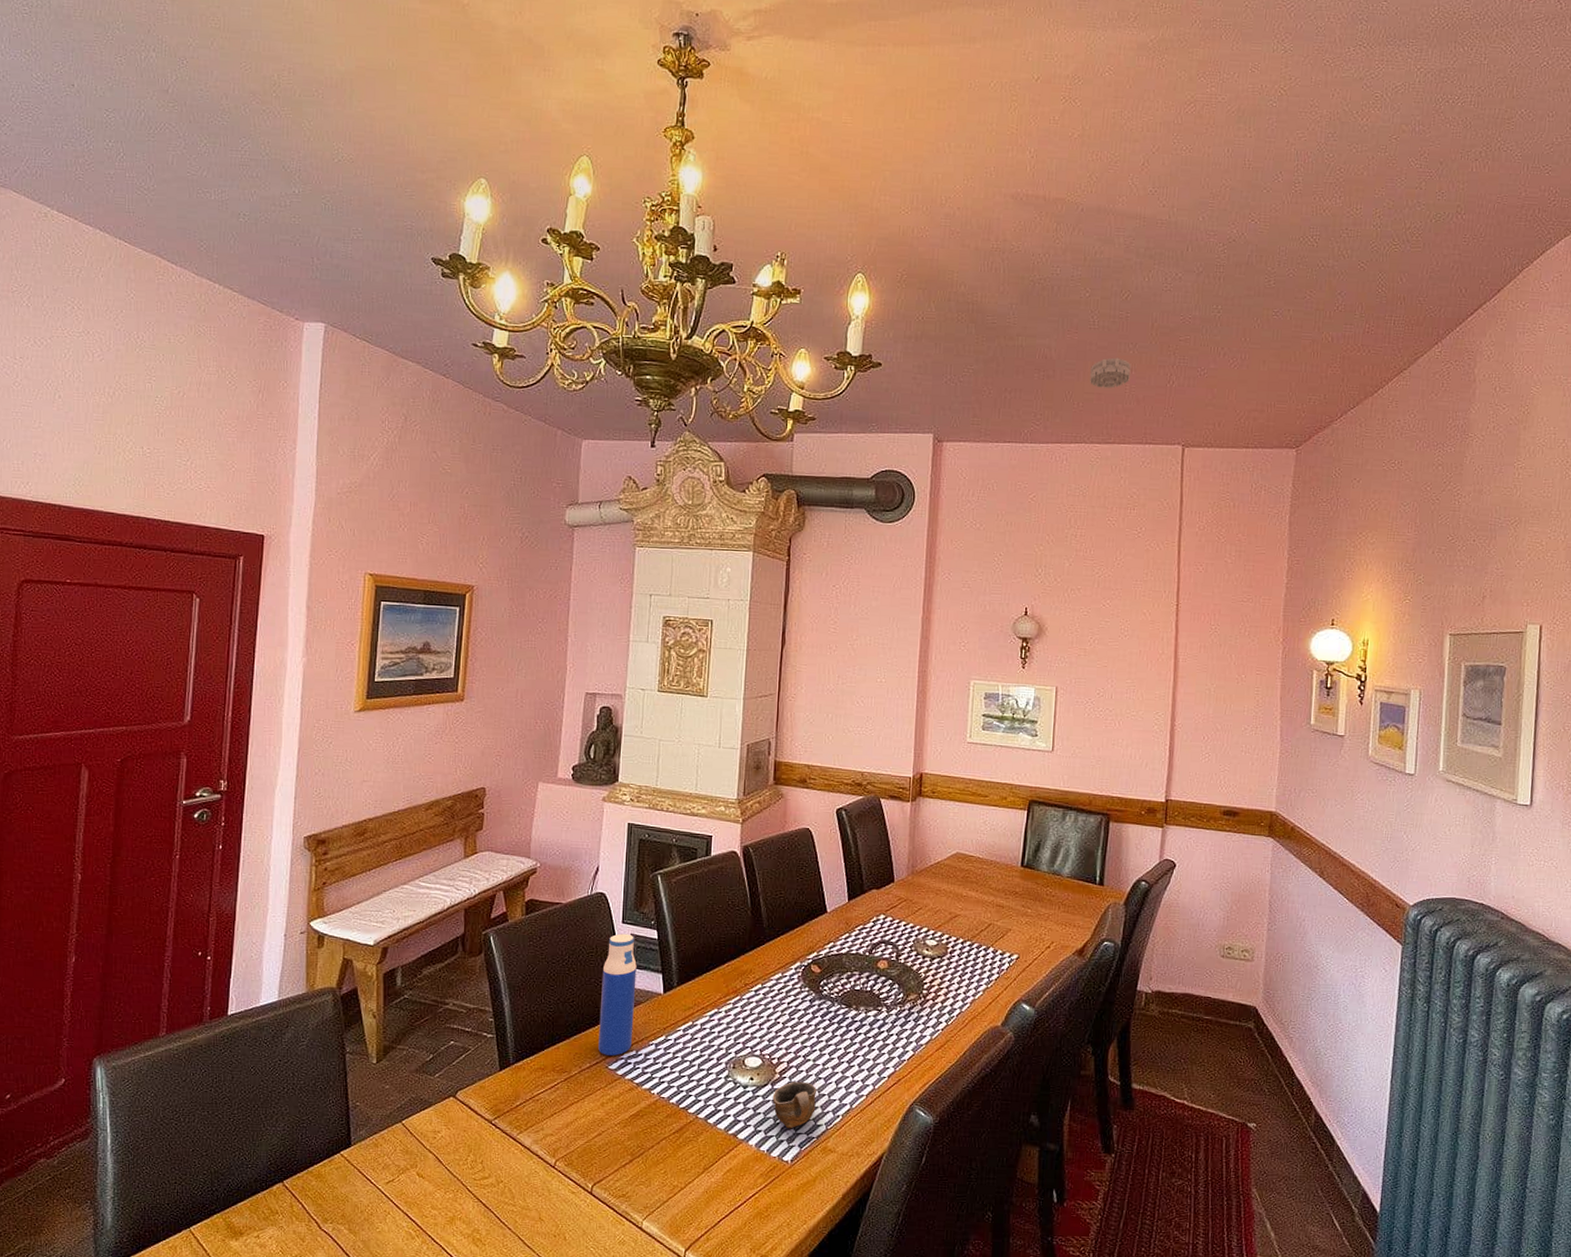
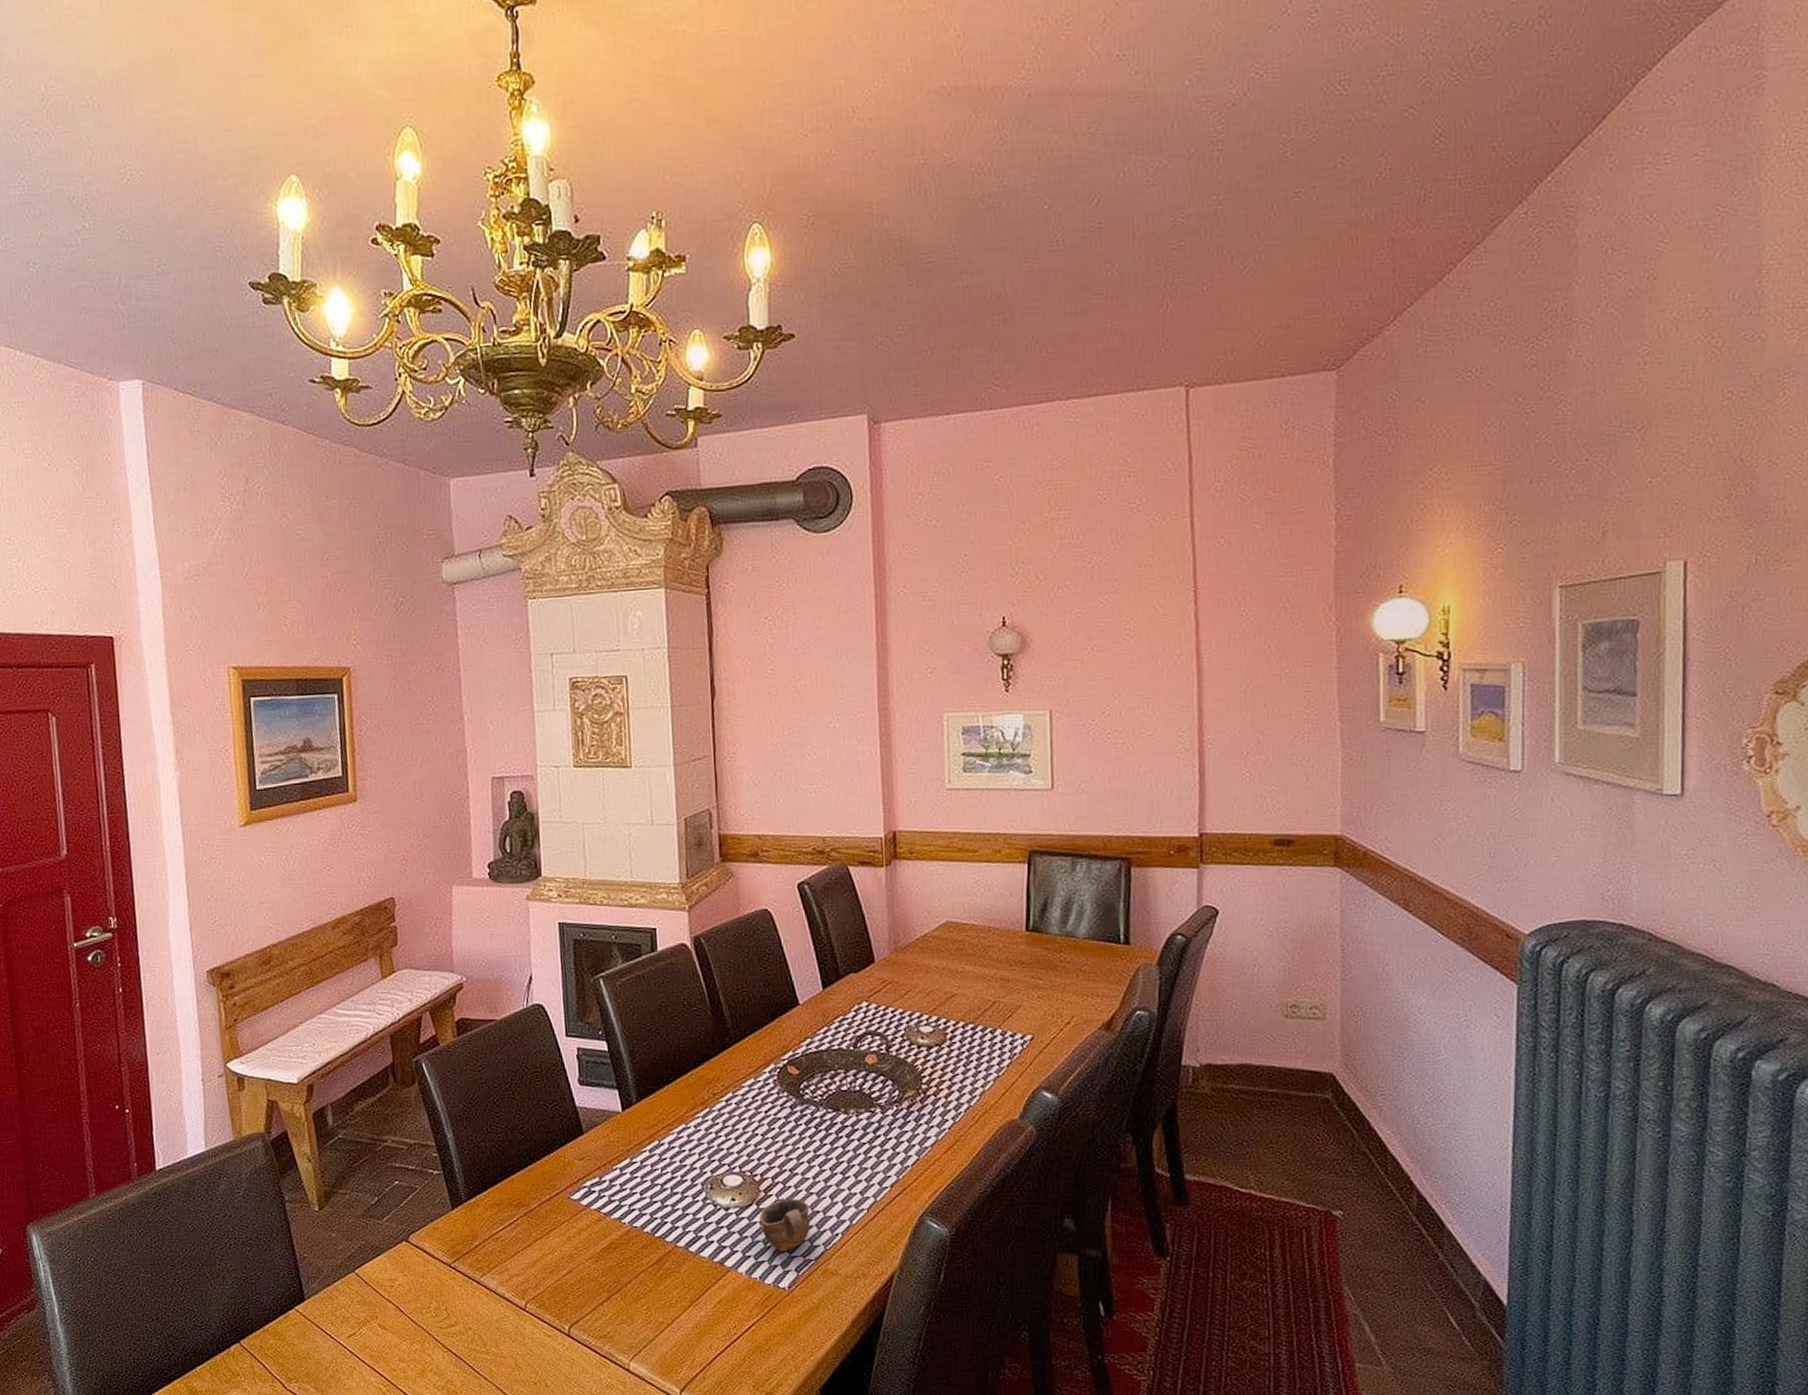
water bottle: present [598,933,637,1056] -> none [550,1048,594,1185]
smoke detector: present [1090,357,1132,388] -> none [1058,283,1111,327]

